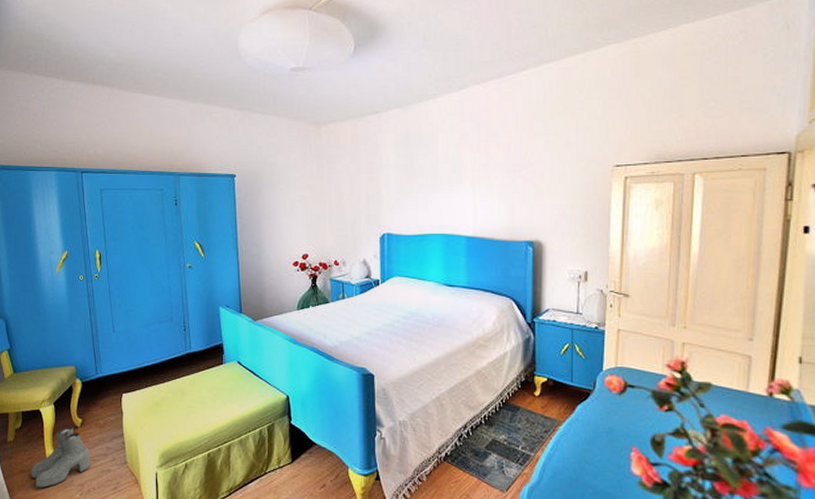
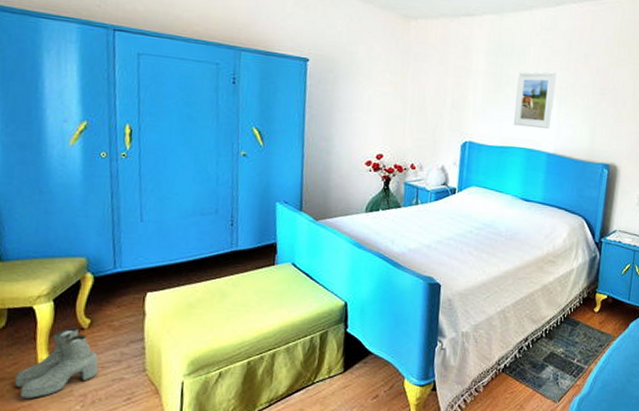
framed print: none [428,155,467,213] -> present [513,71,557,129]

